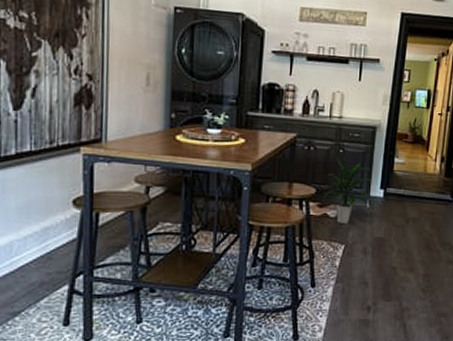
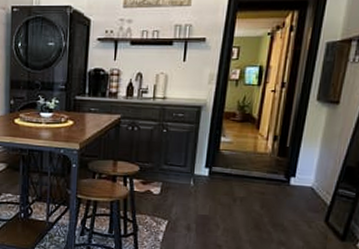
indoor plant: present [322,158,372,223] -> none [145,138,197,200]

